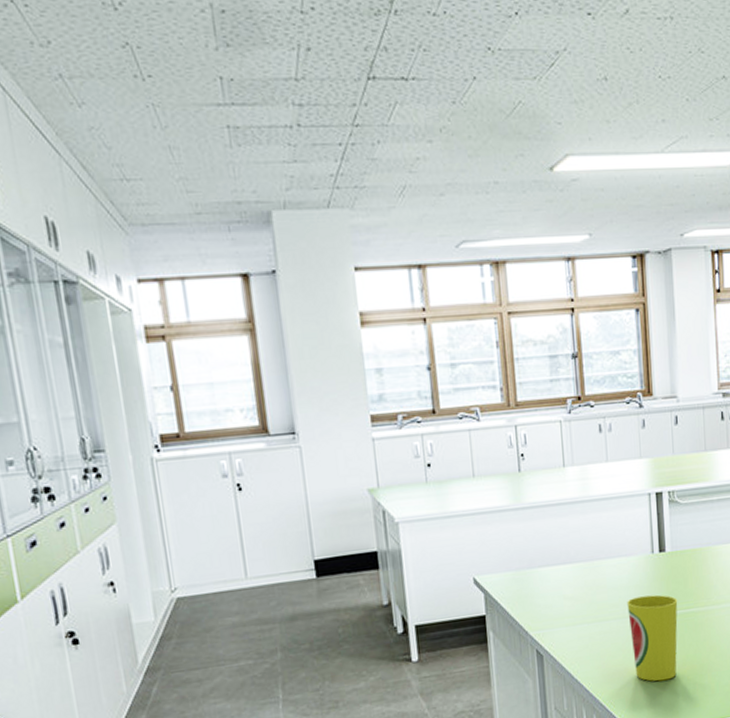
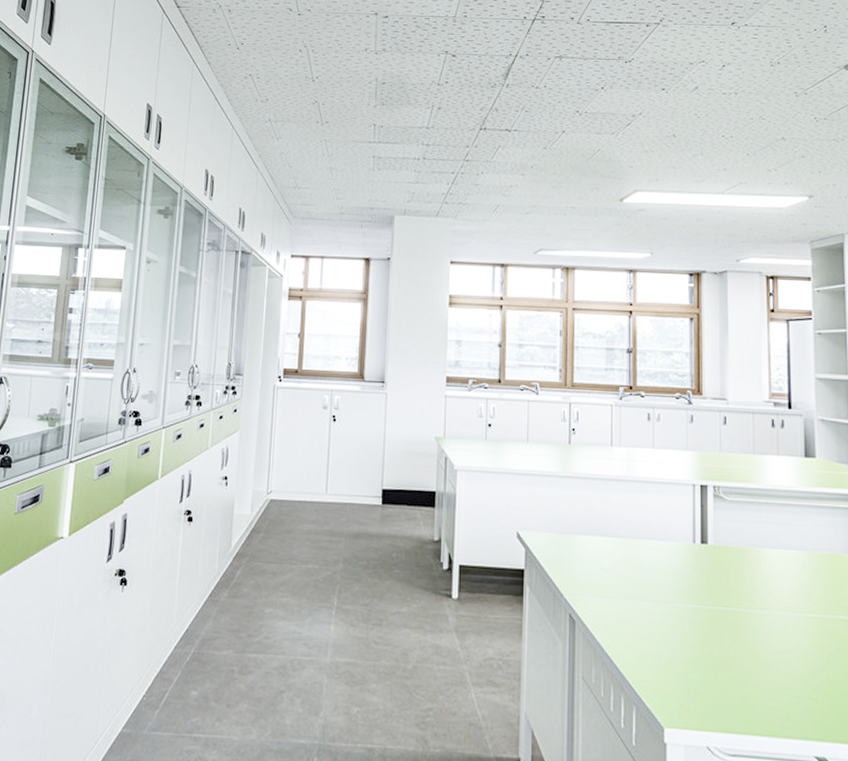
cup: present [627,594,678,682] -> none [665,583,718,678]

